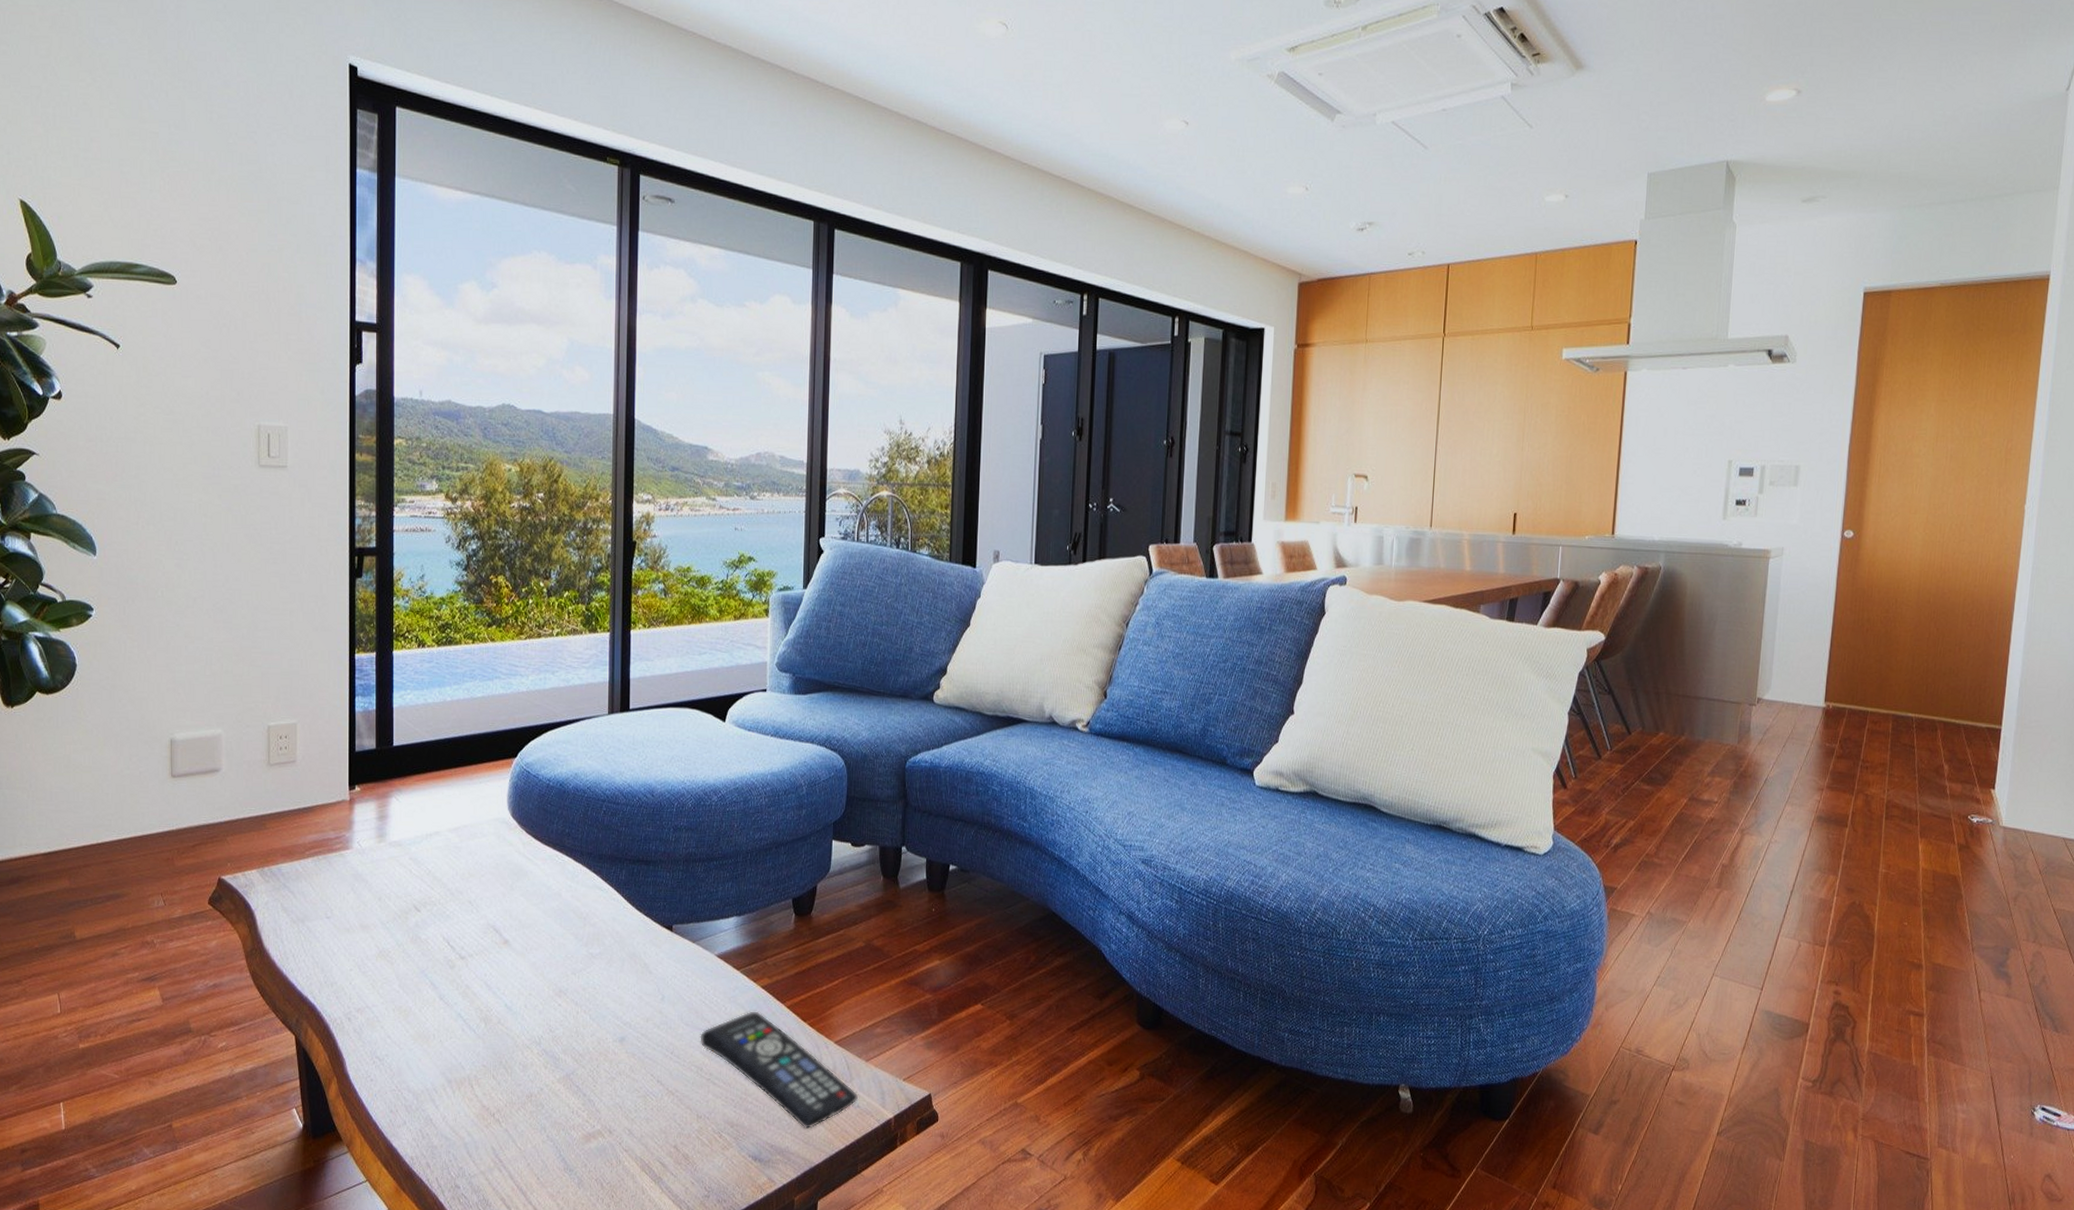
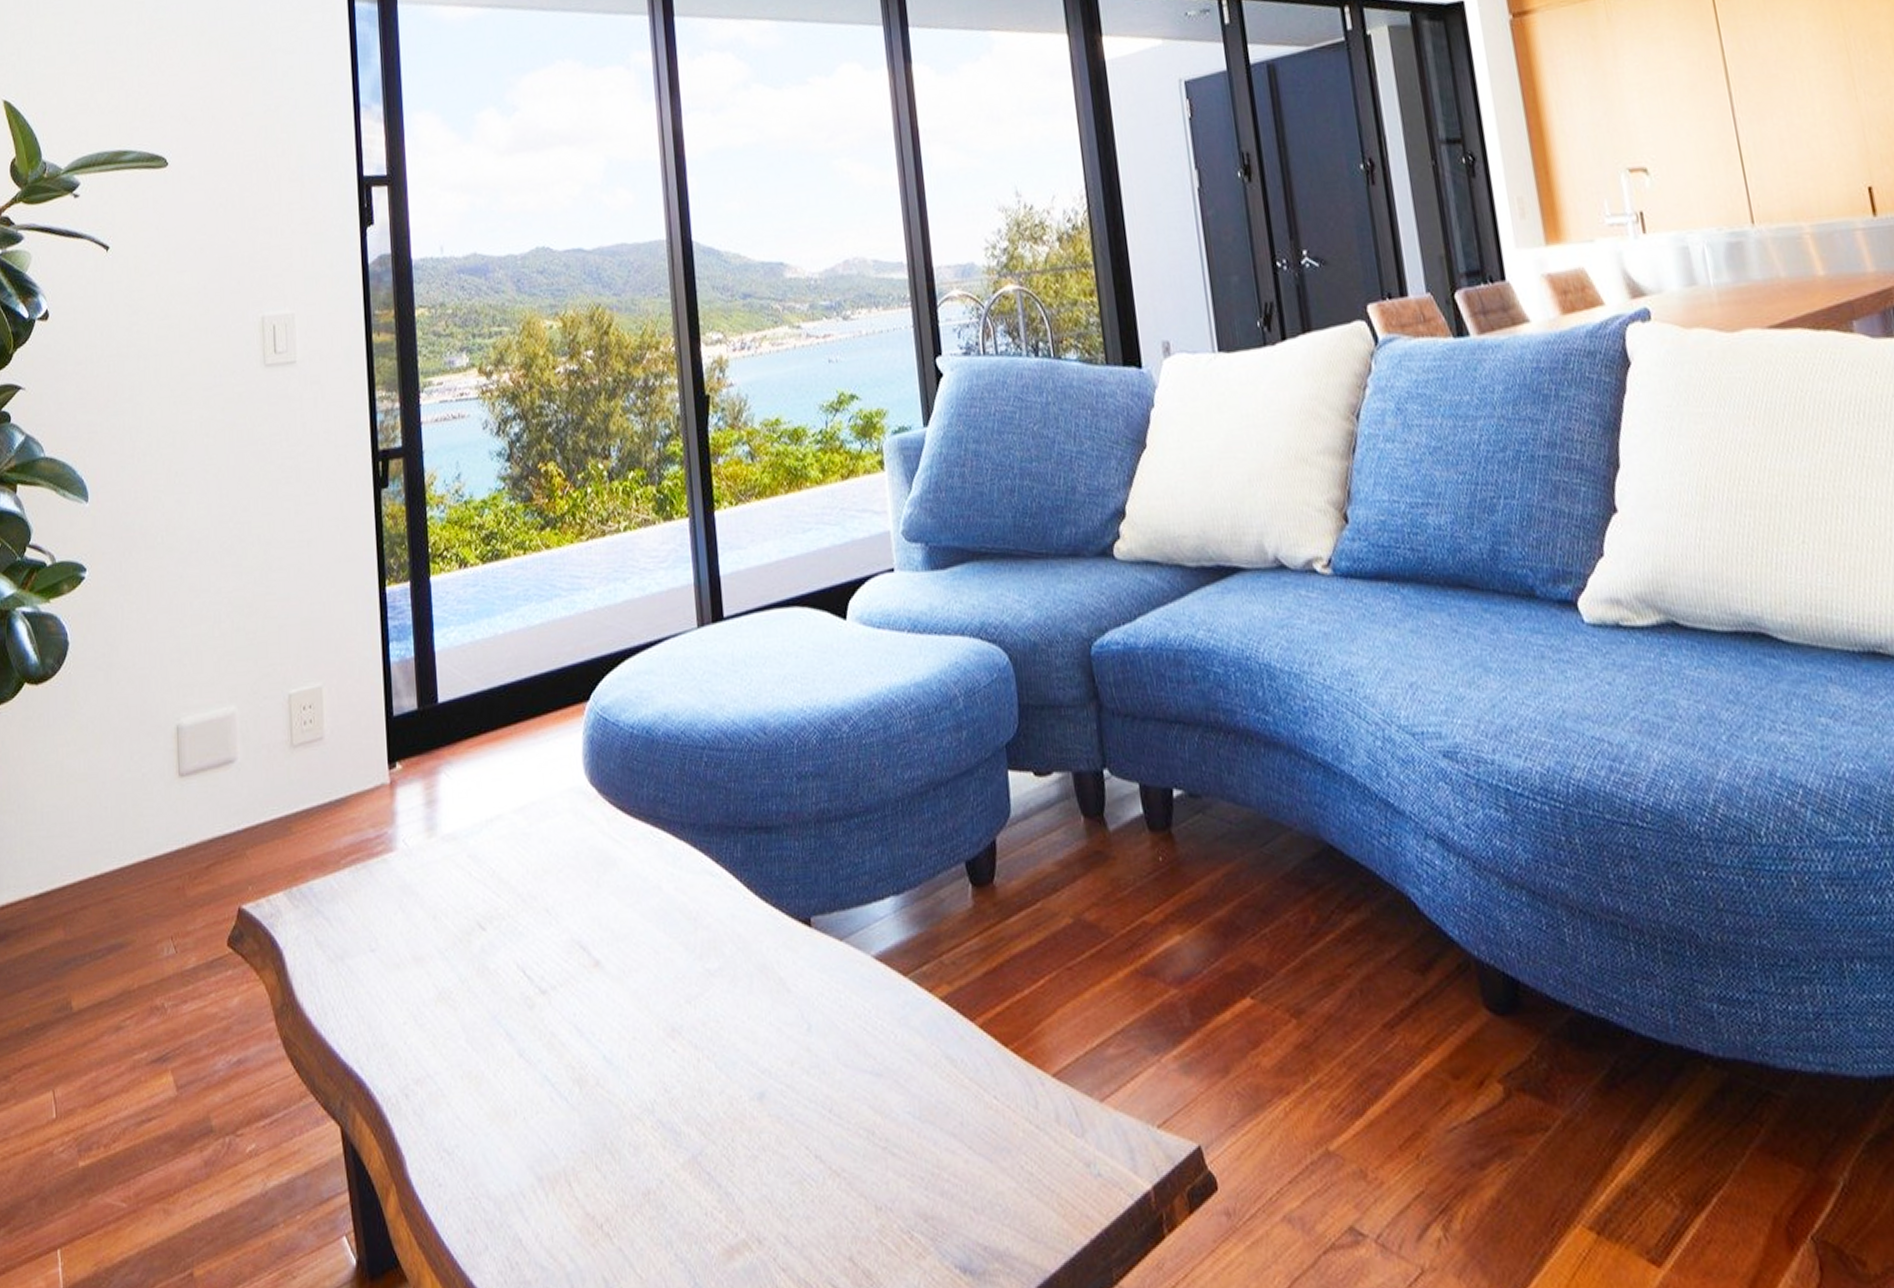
remote control: present [700,1011,859,1129] -> none [865,1036,1098,1216]

